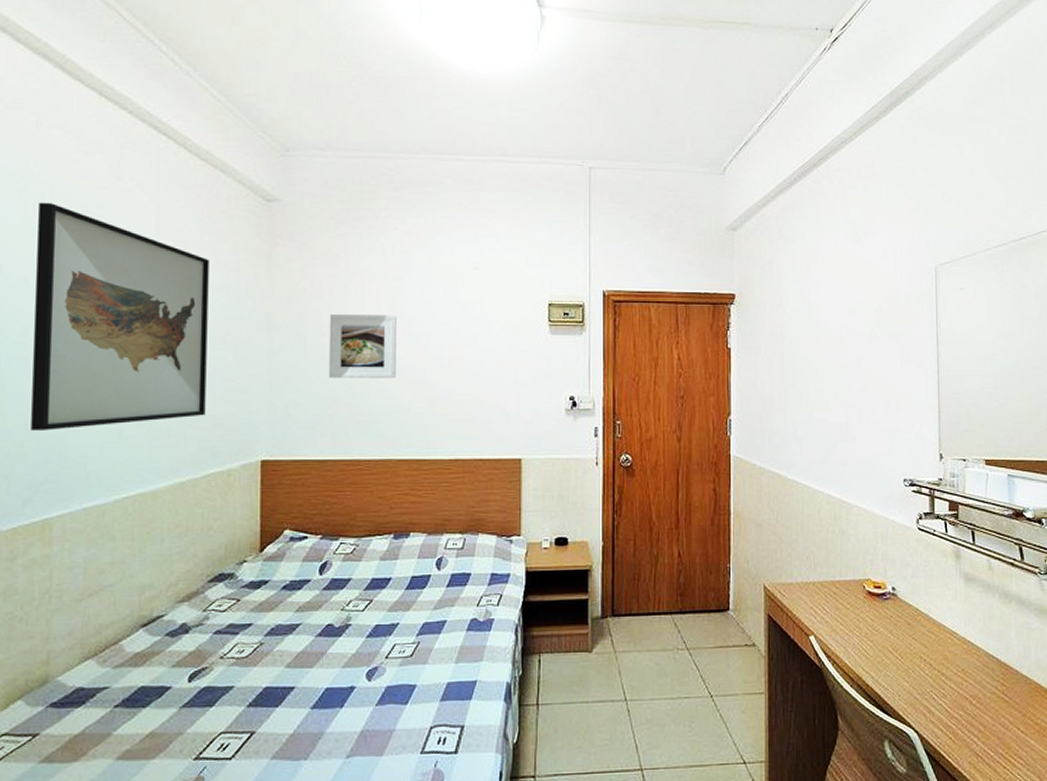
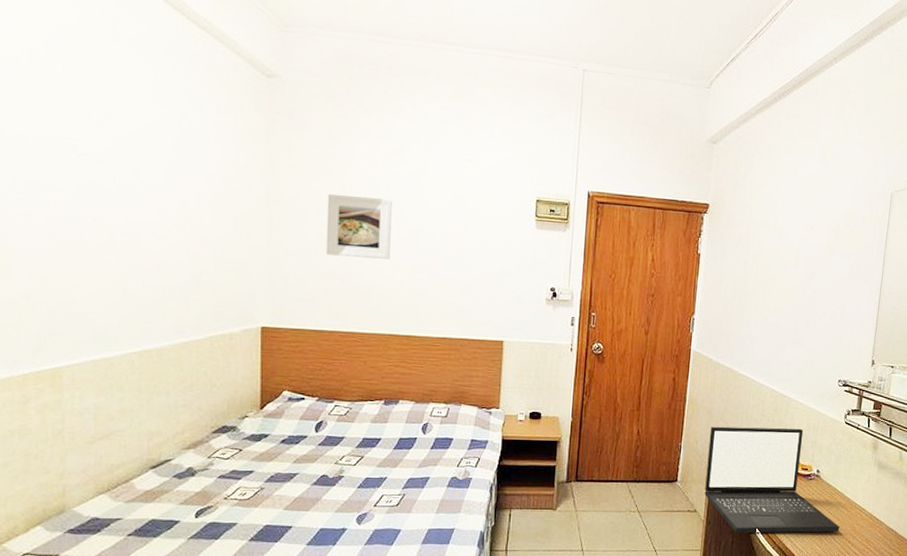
wall art: present [31,202,209,430] -> none [33,57,209,286]
laptop: none [762,538,929,670] -> present [704,426,840,533]

